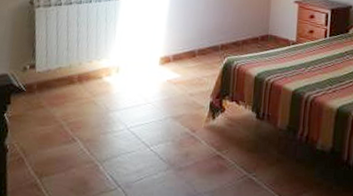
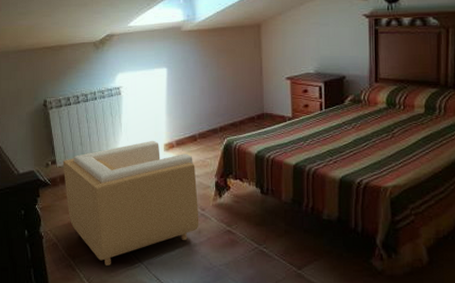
armchair: none [42,52,191,187] -> present [62,140,199,266]

